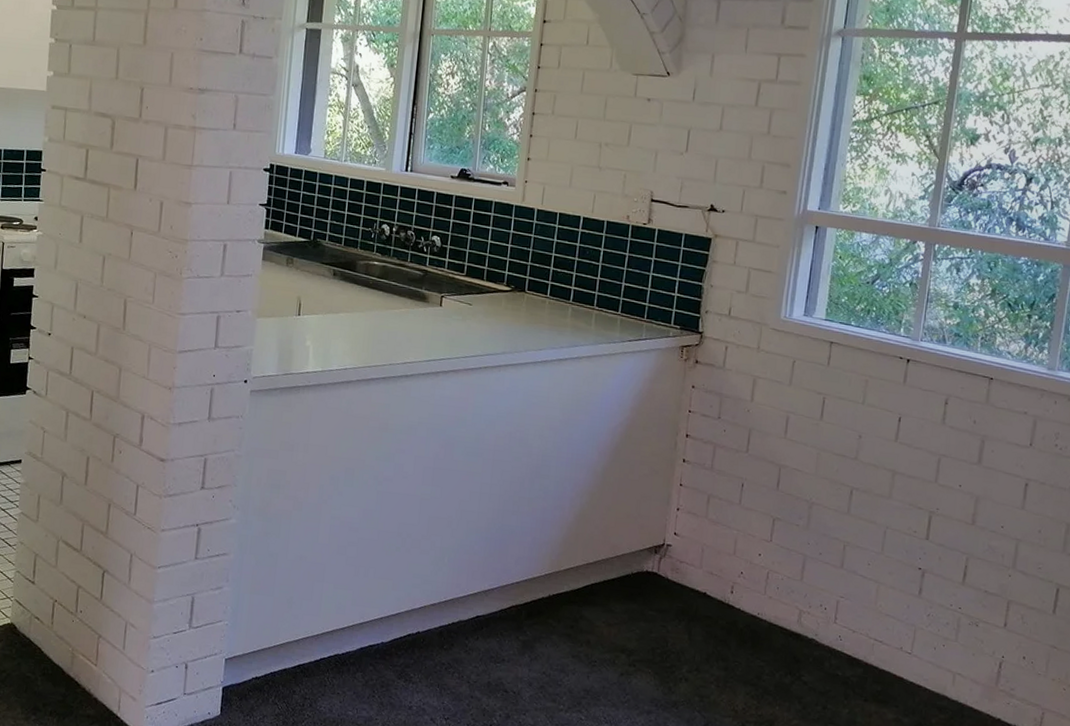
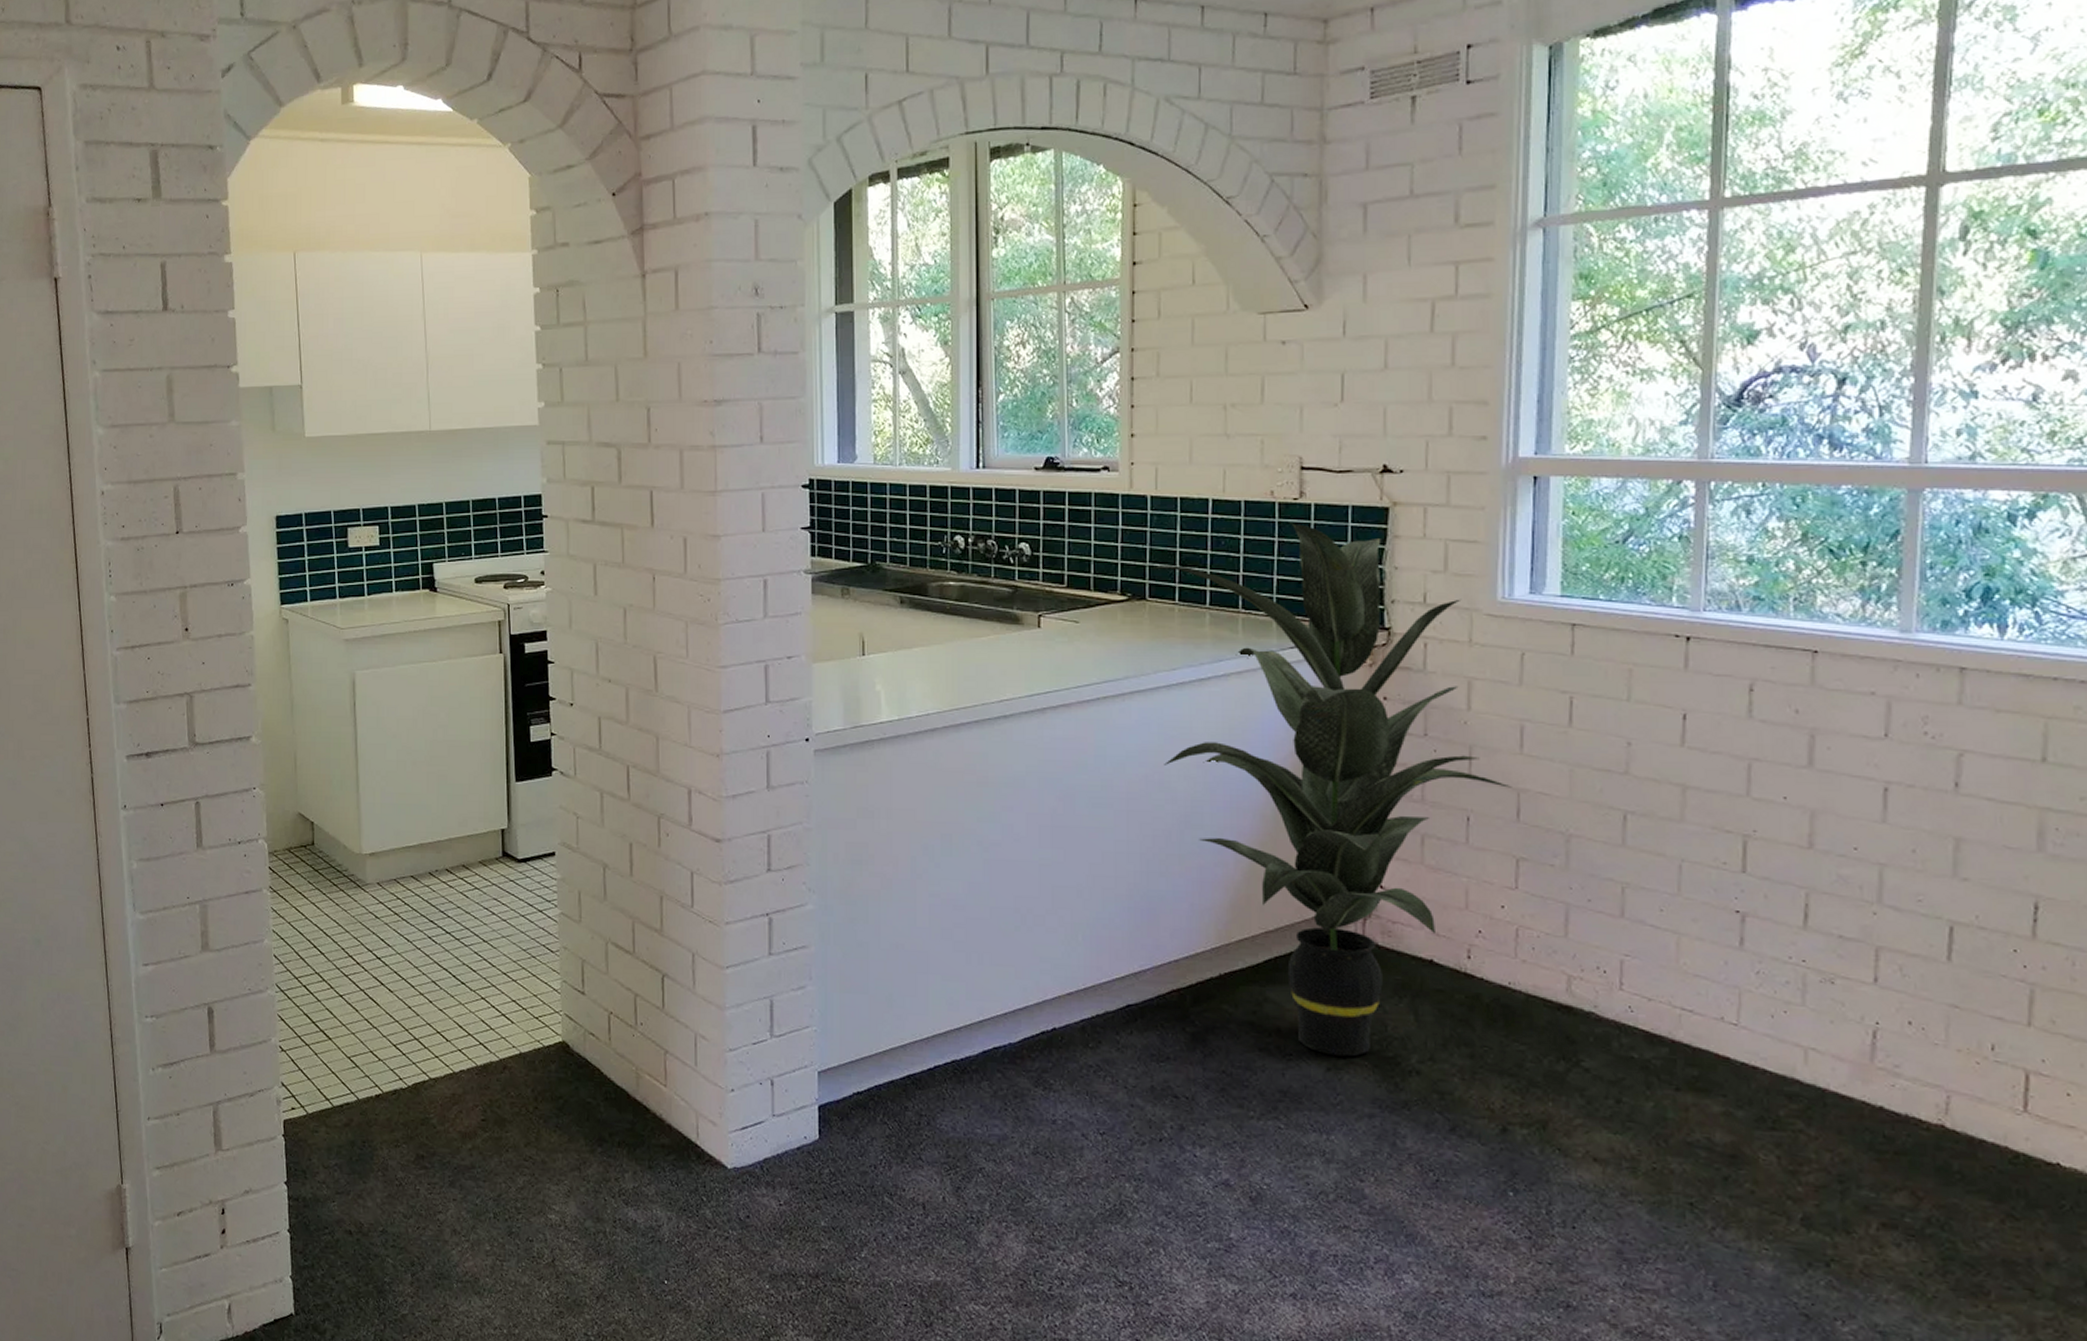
indoor plant: none [525,242,776,665] -> present [1152,523,1512,1057]

